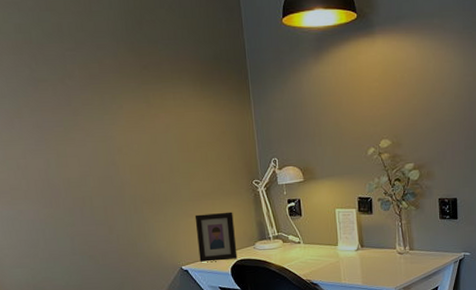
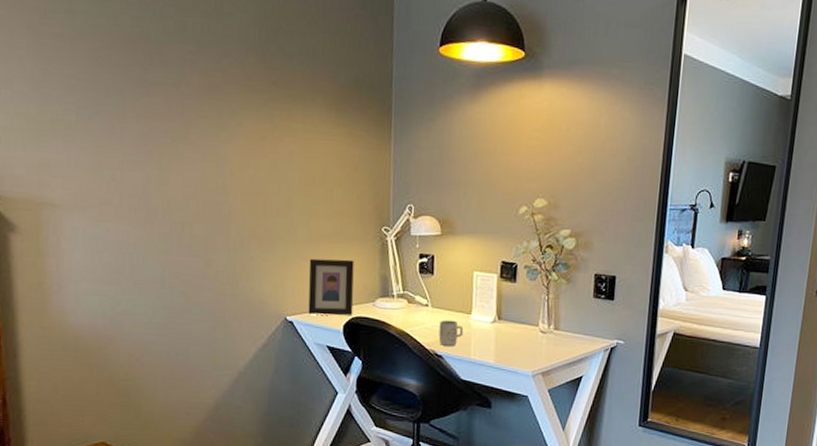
mug: none [312,252,333,275] -> present [438,320,464,346]

